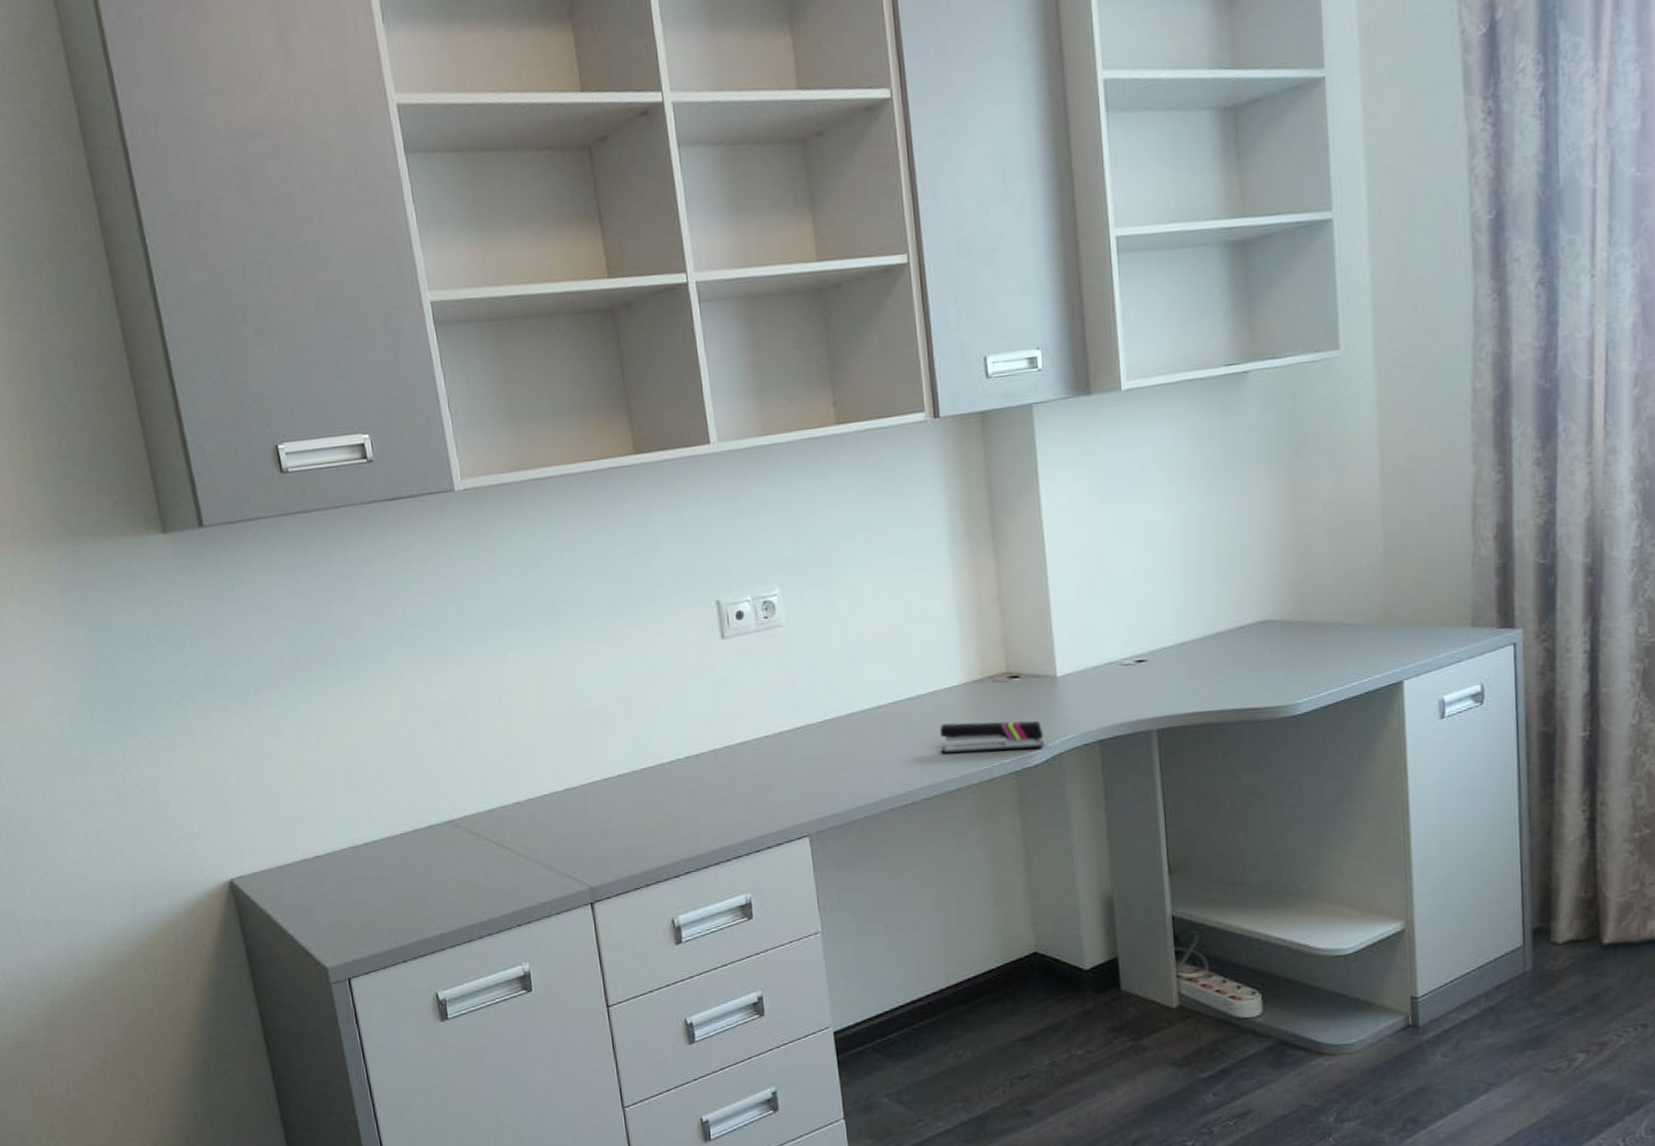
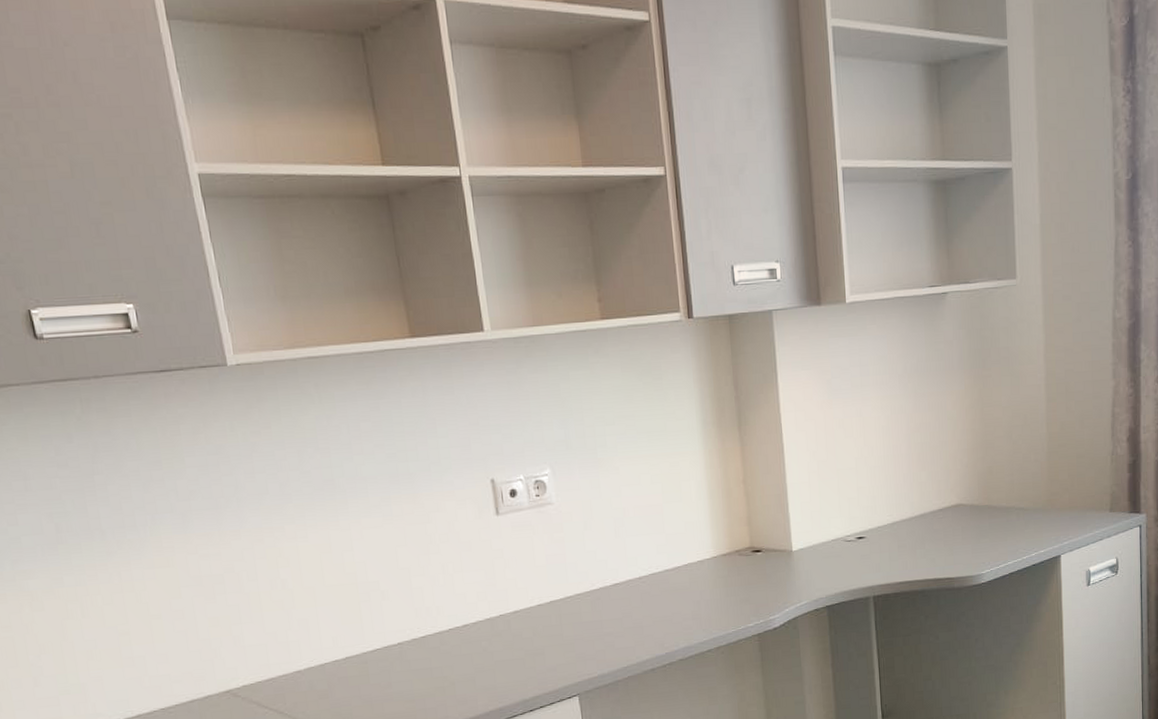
stapler: present [940,720,1044,755] -> none [694,589,782,620]

